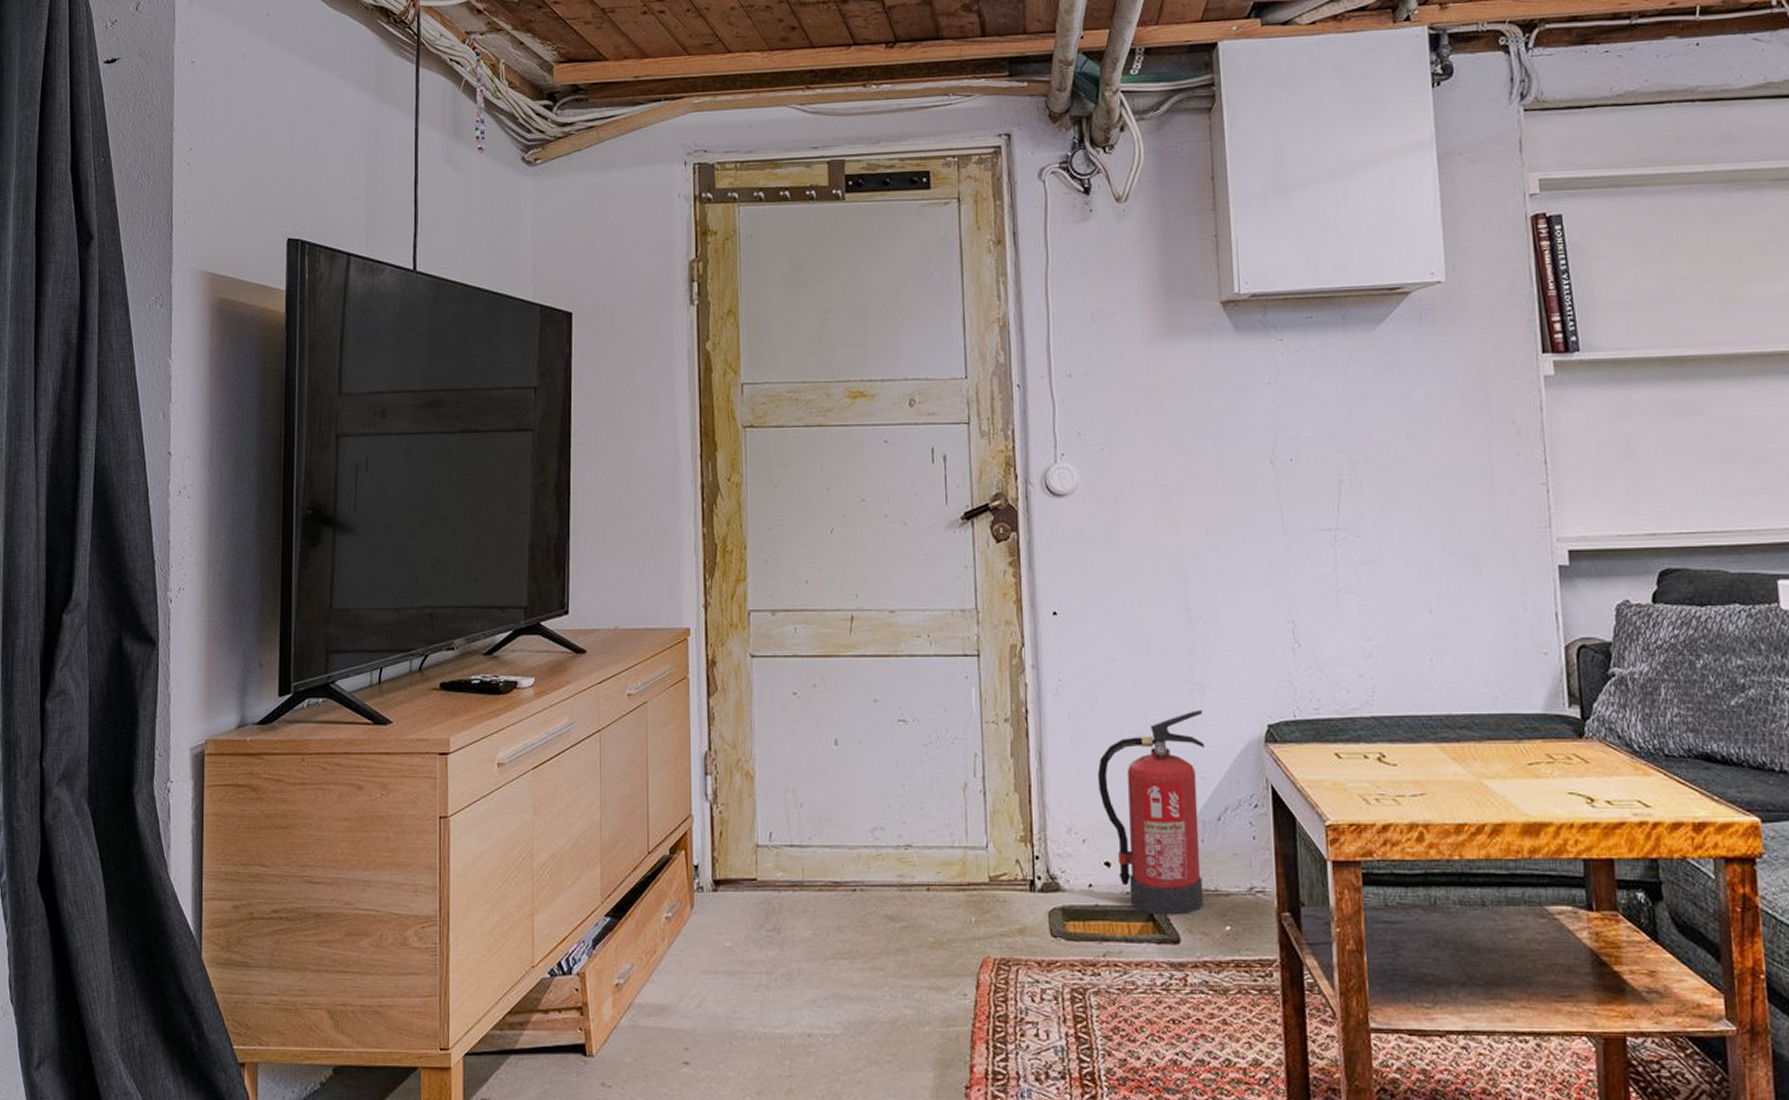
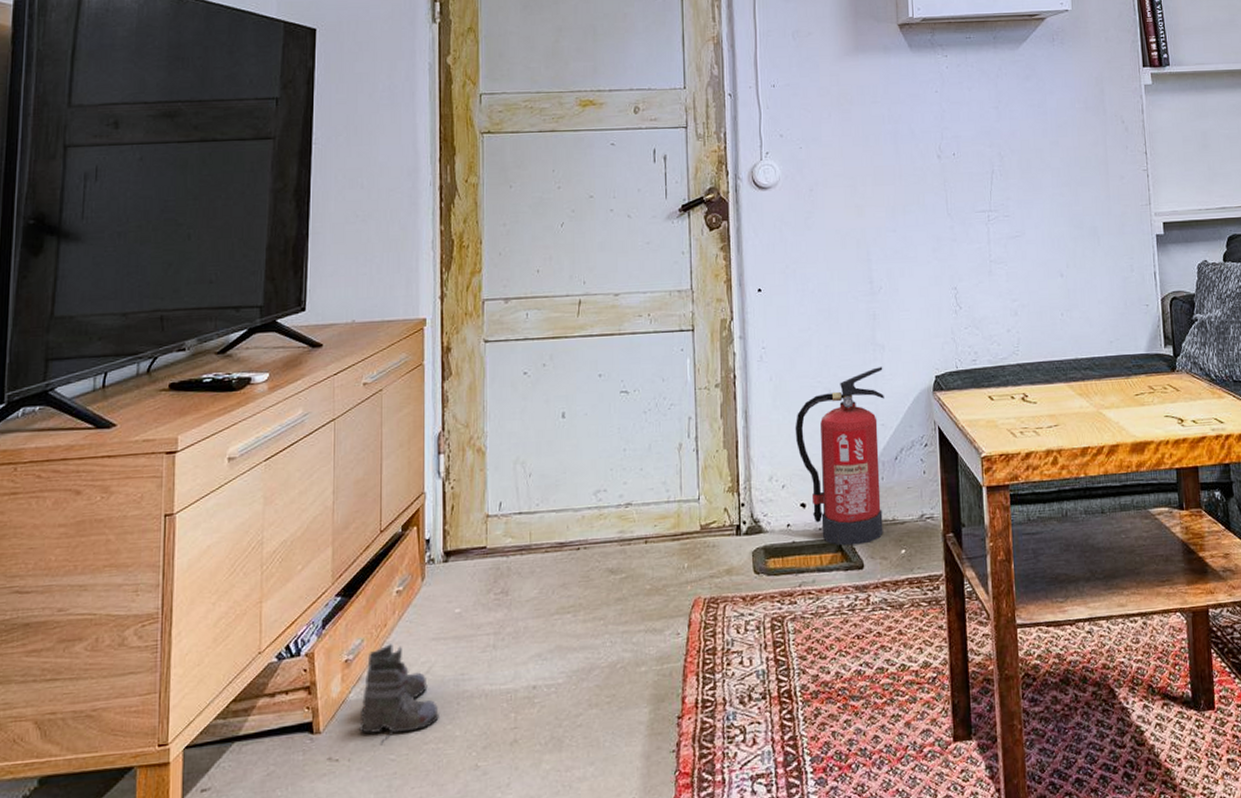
boots: none [631,972,711,1077] -> present [359,644,439,745]

